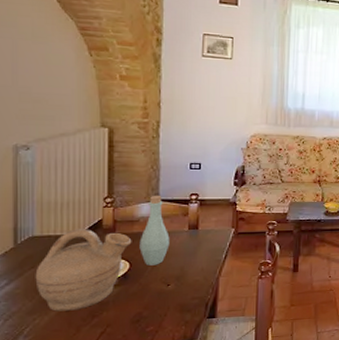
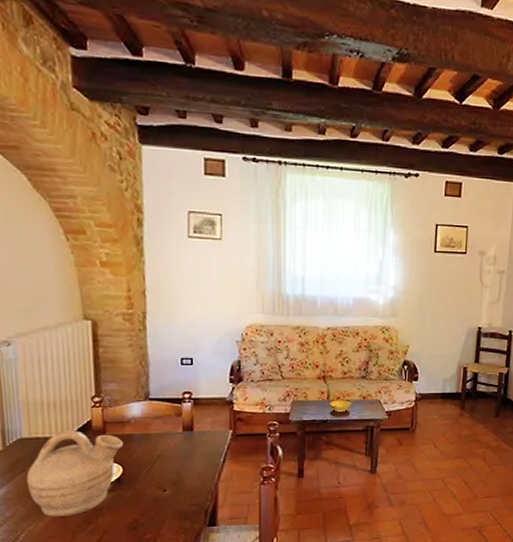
bottle: present [139,195,170,266] -> none [131,393,164,470]

